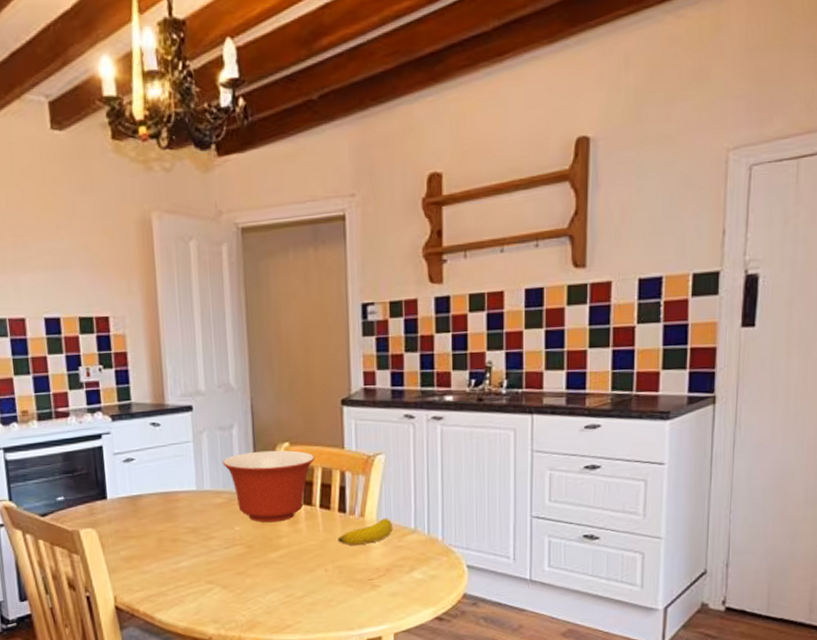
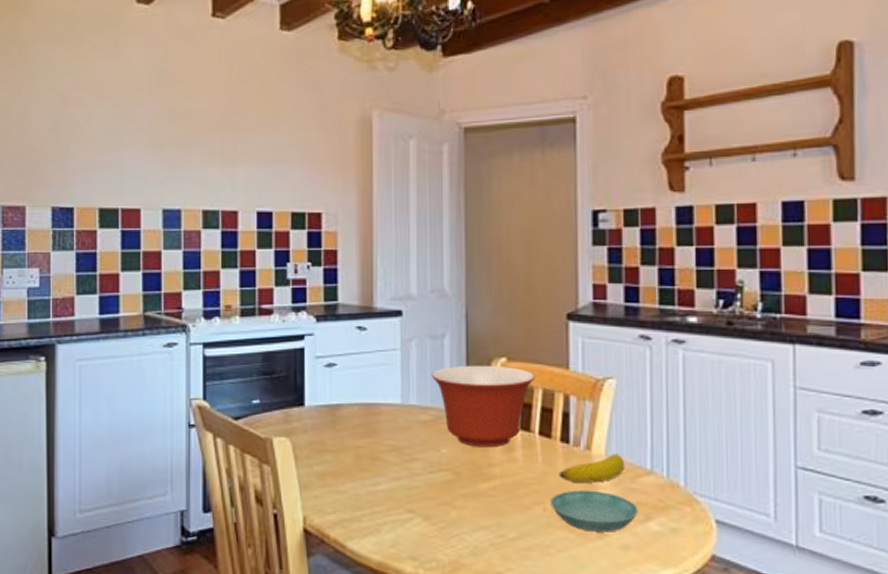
saucer: none [331,550,405,585] -> present [550,490,639,532]

